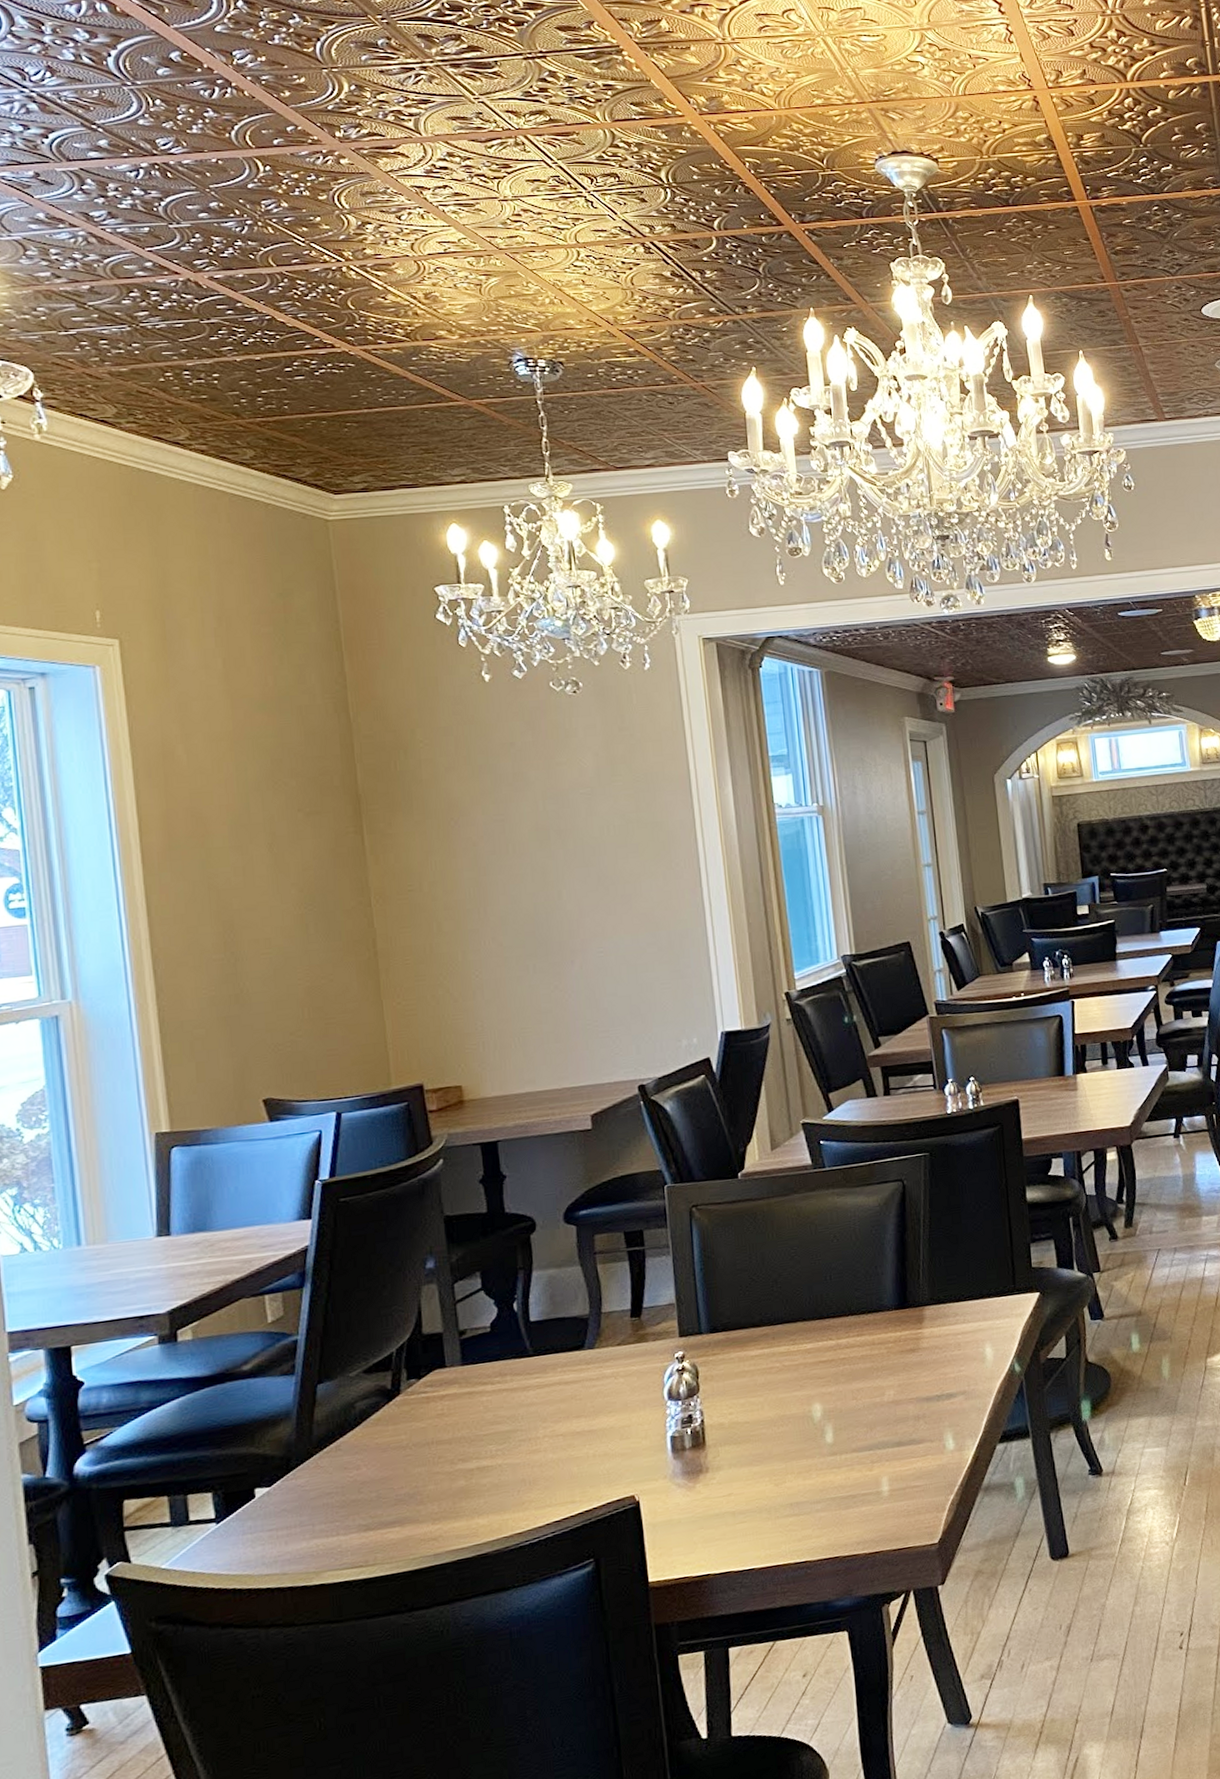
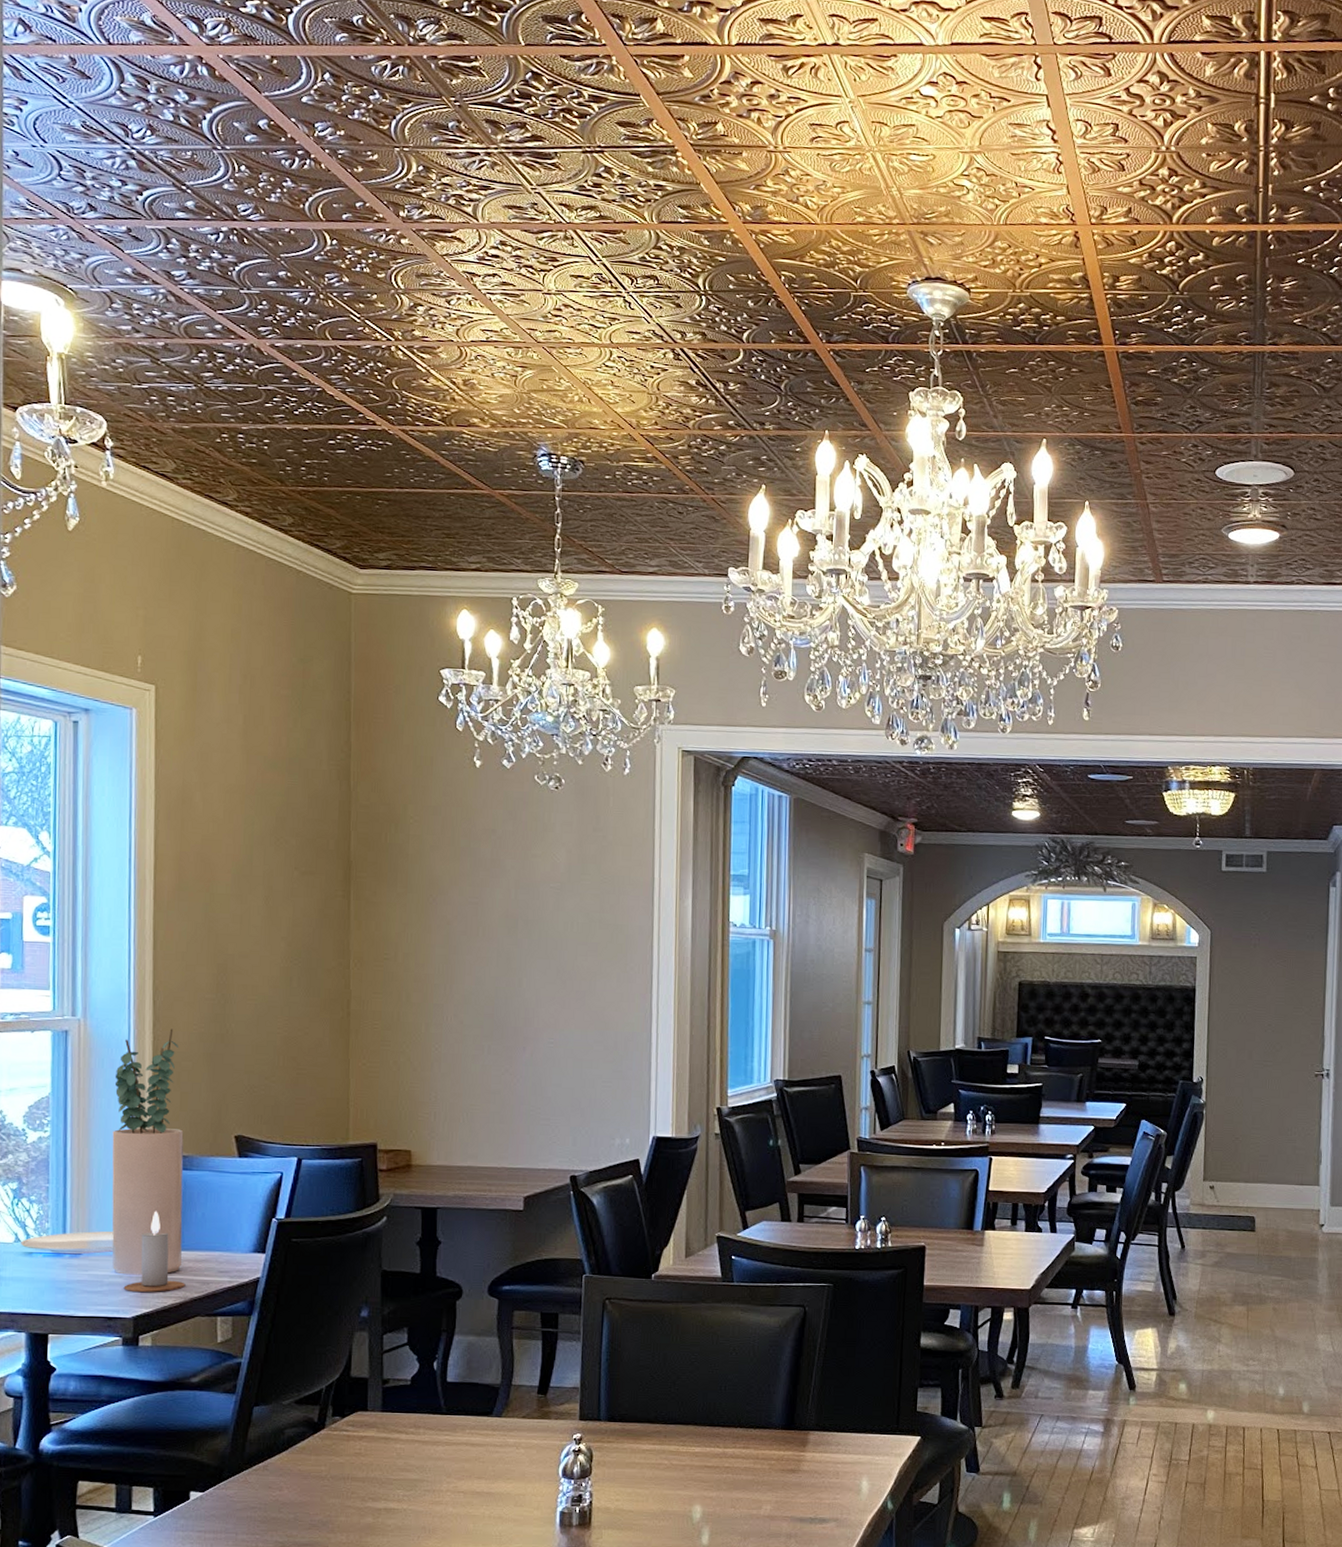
plate: none [28,1222,137,1258] -> present [21,1231,114,1255]
vase: none [118,997,217,1269] -> present [111,1029,184,1275]
candle: none [153,1193,225,1285] -> present [123,1211,186,1292]

